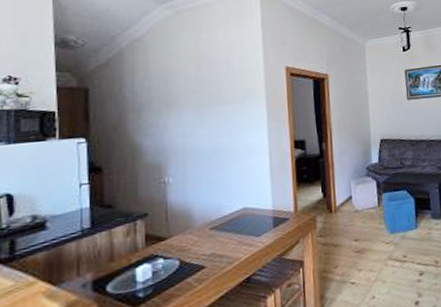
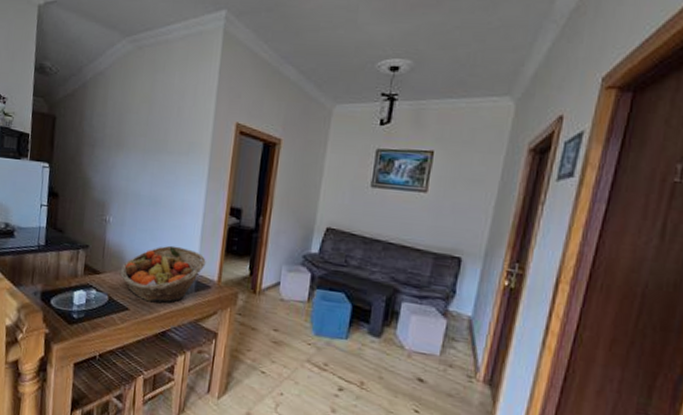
fruit basket: none [189,188,280,253] -> present [119,245,206,303]

